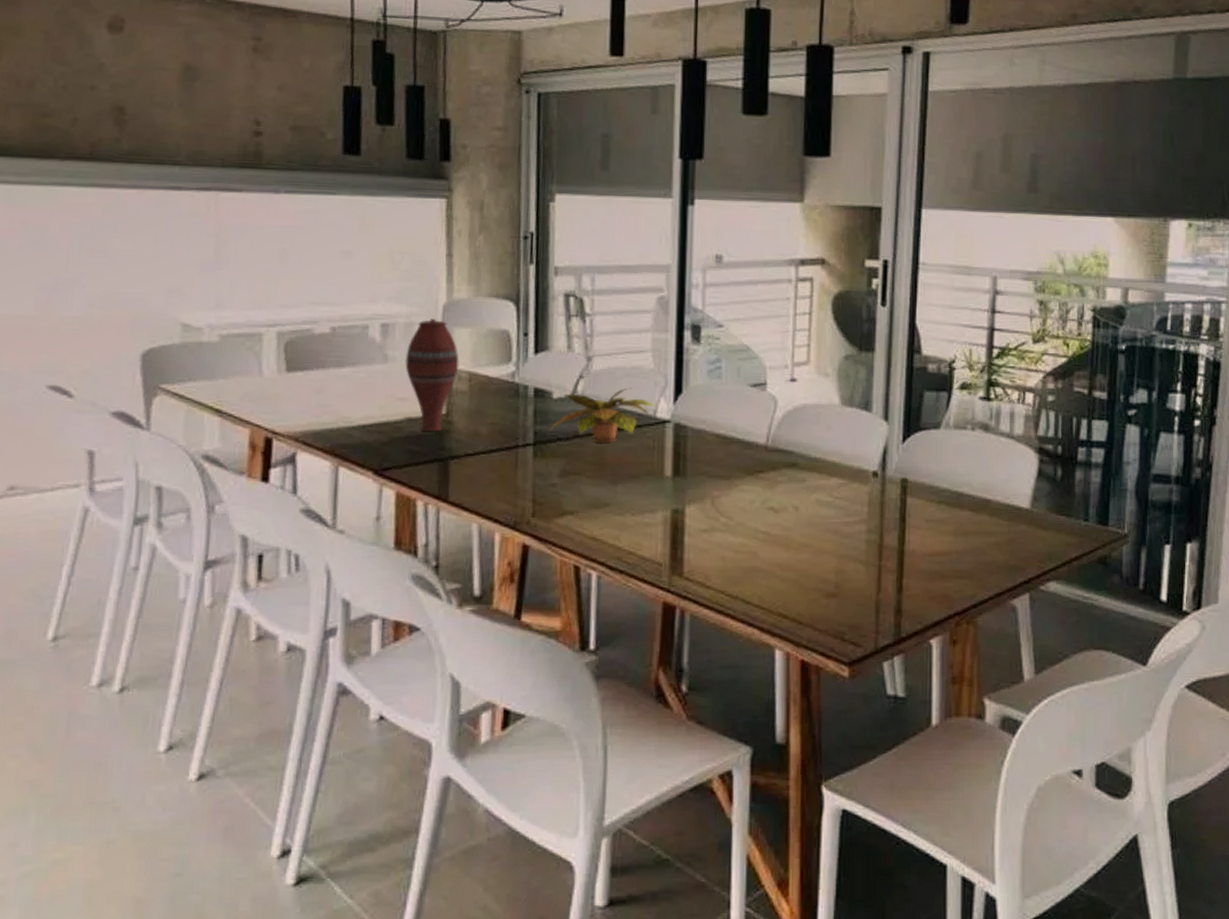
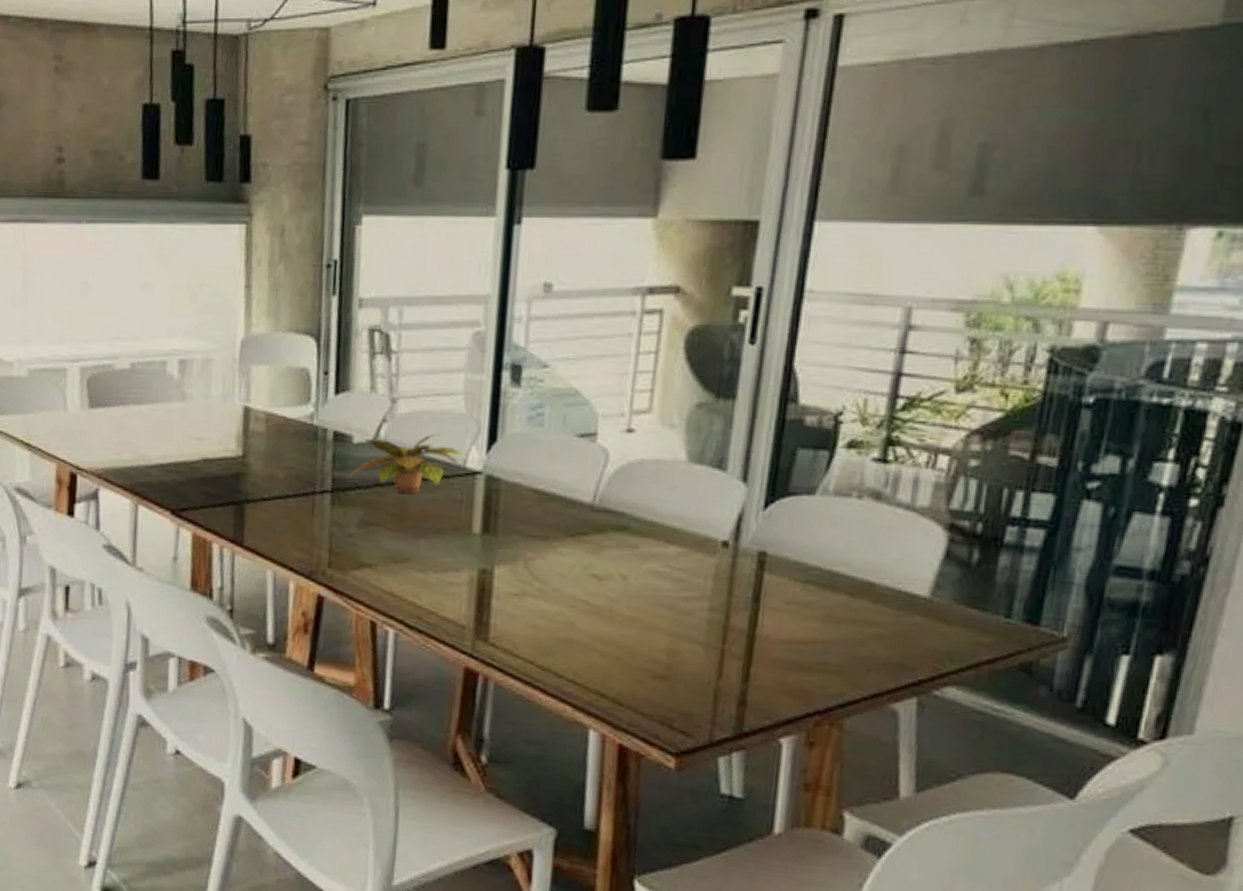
vase: present [405,318,459,432] -> none [202,355,257,474]

